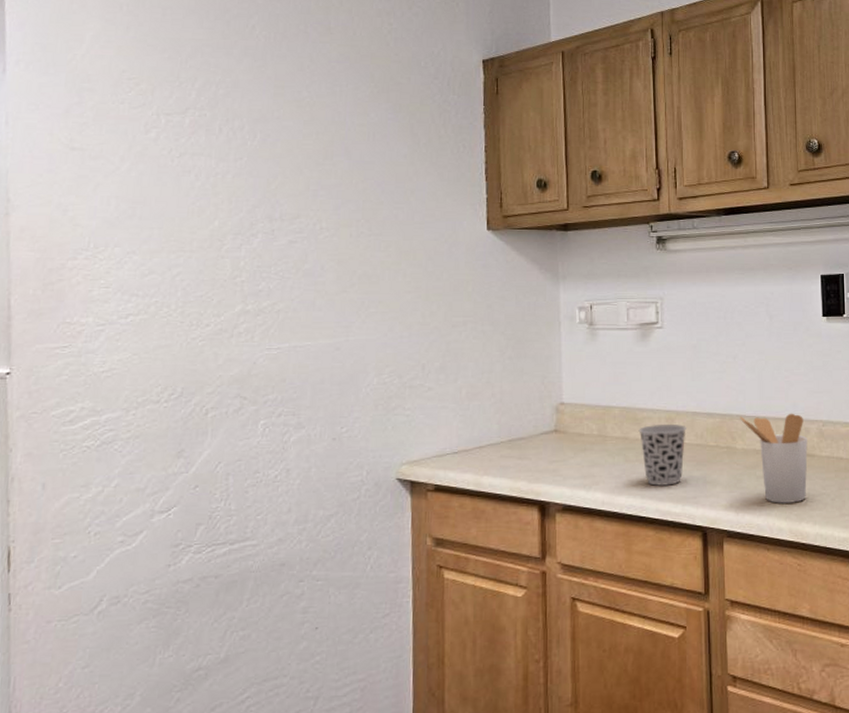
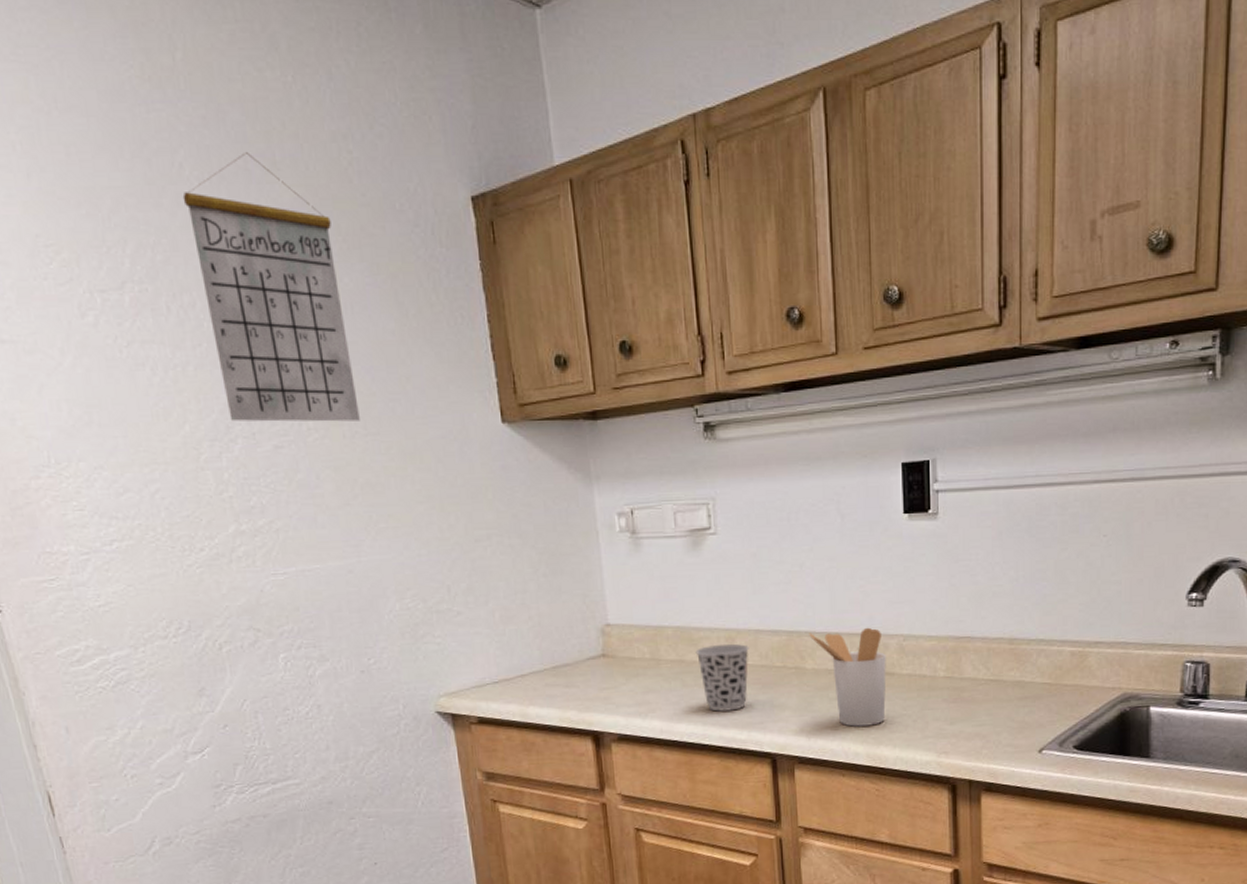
calendar: none [250,20,367,224] -> present [182,152,360,422]

